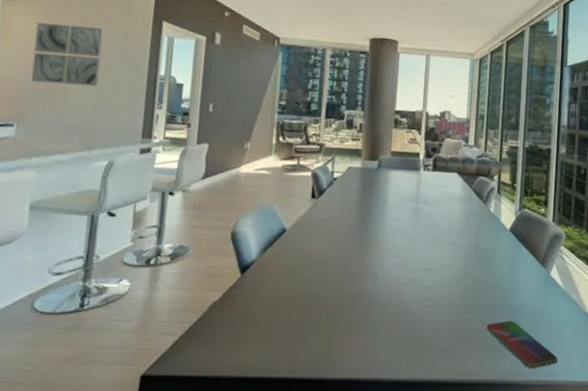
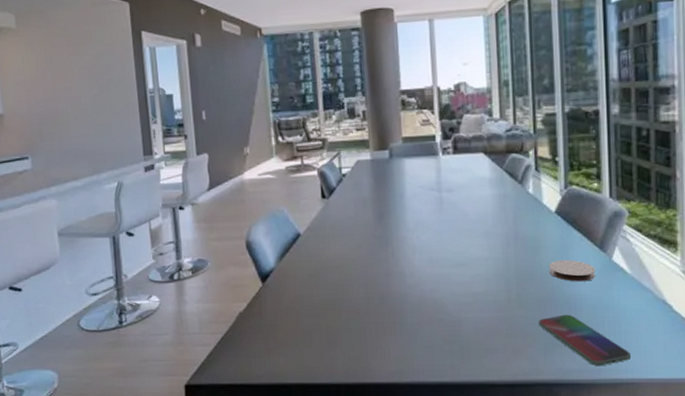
wall art: present [31,22,104,87] -> none [28,48,94,114]
coaster: none [500,272,537,292] -> present [549,260,596,282]

